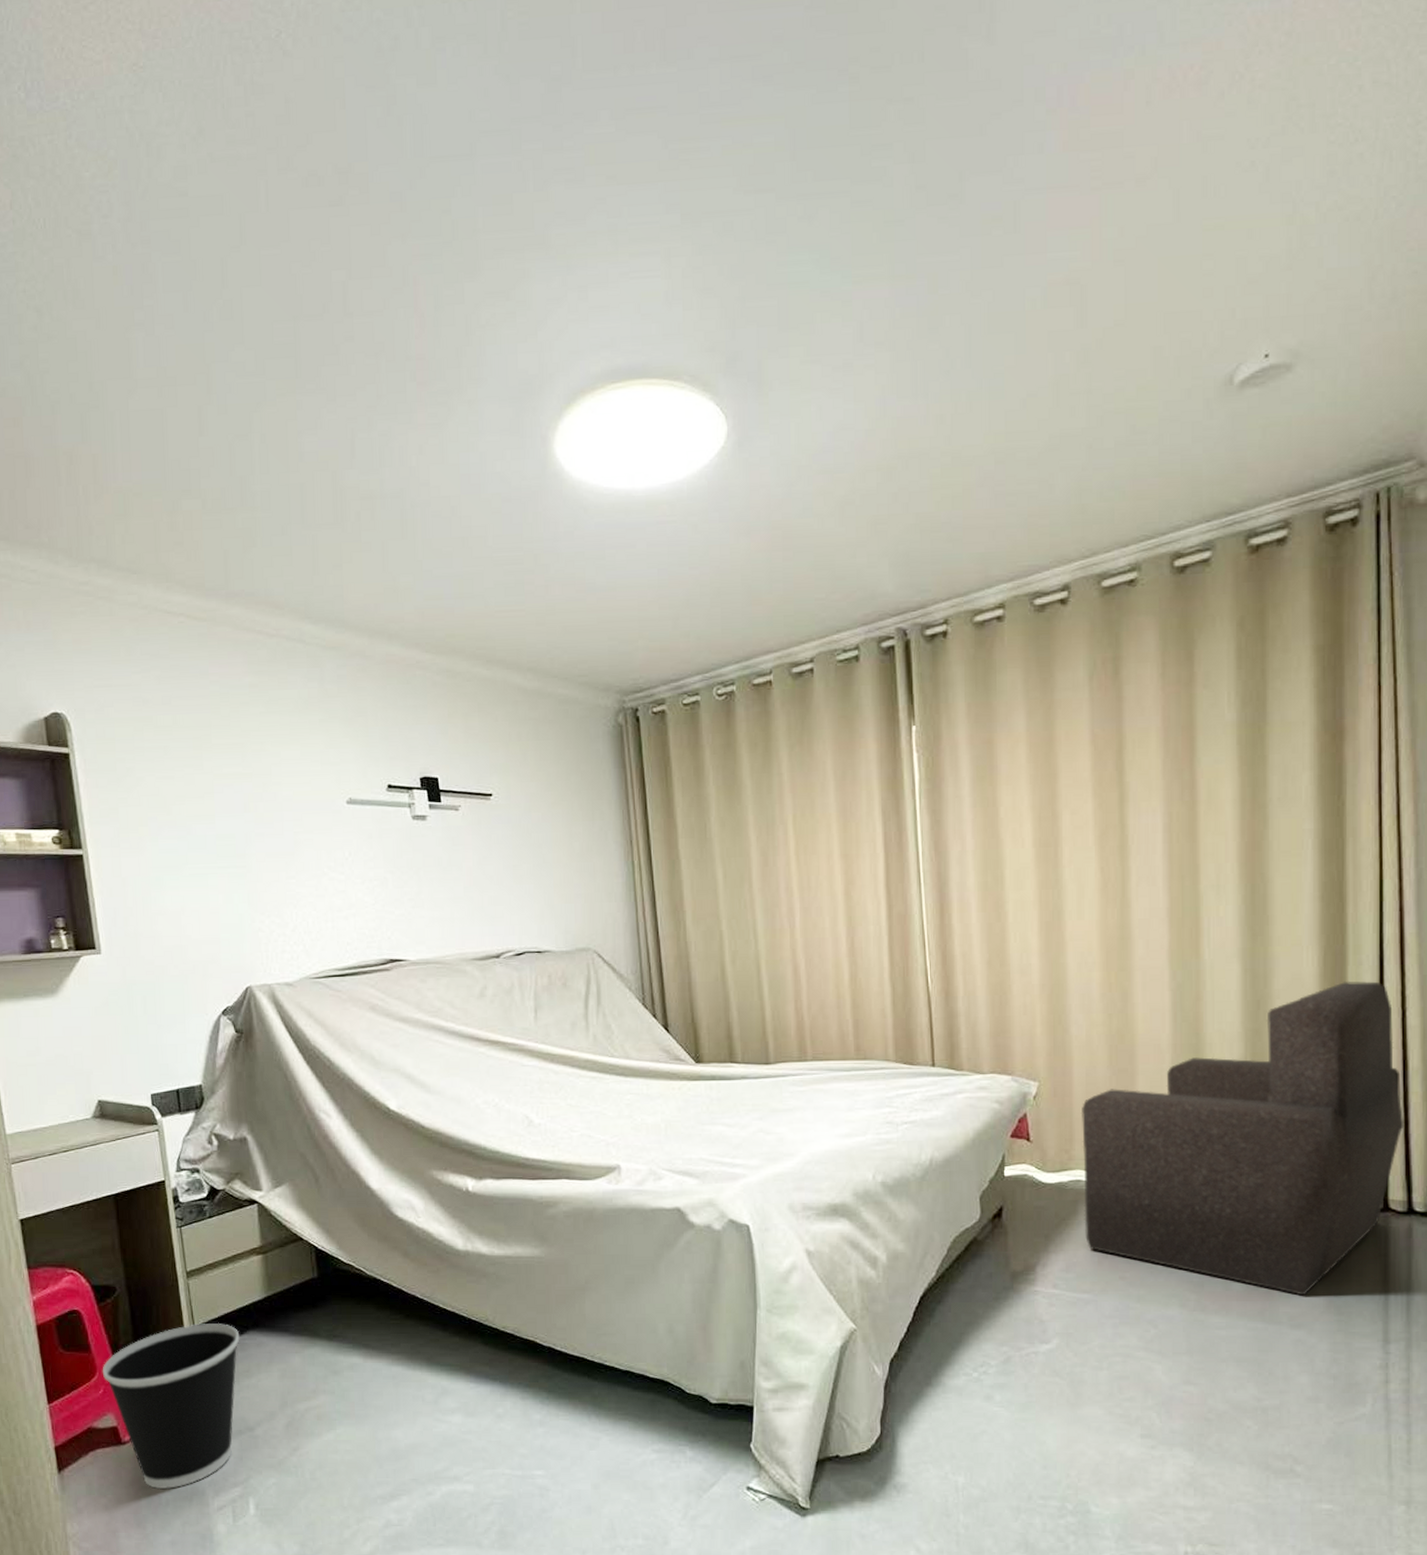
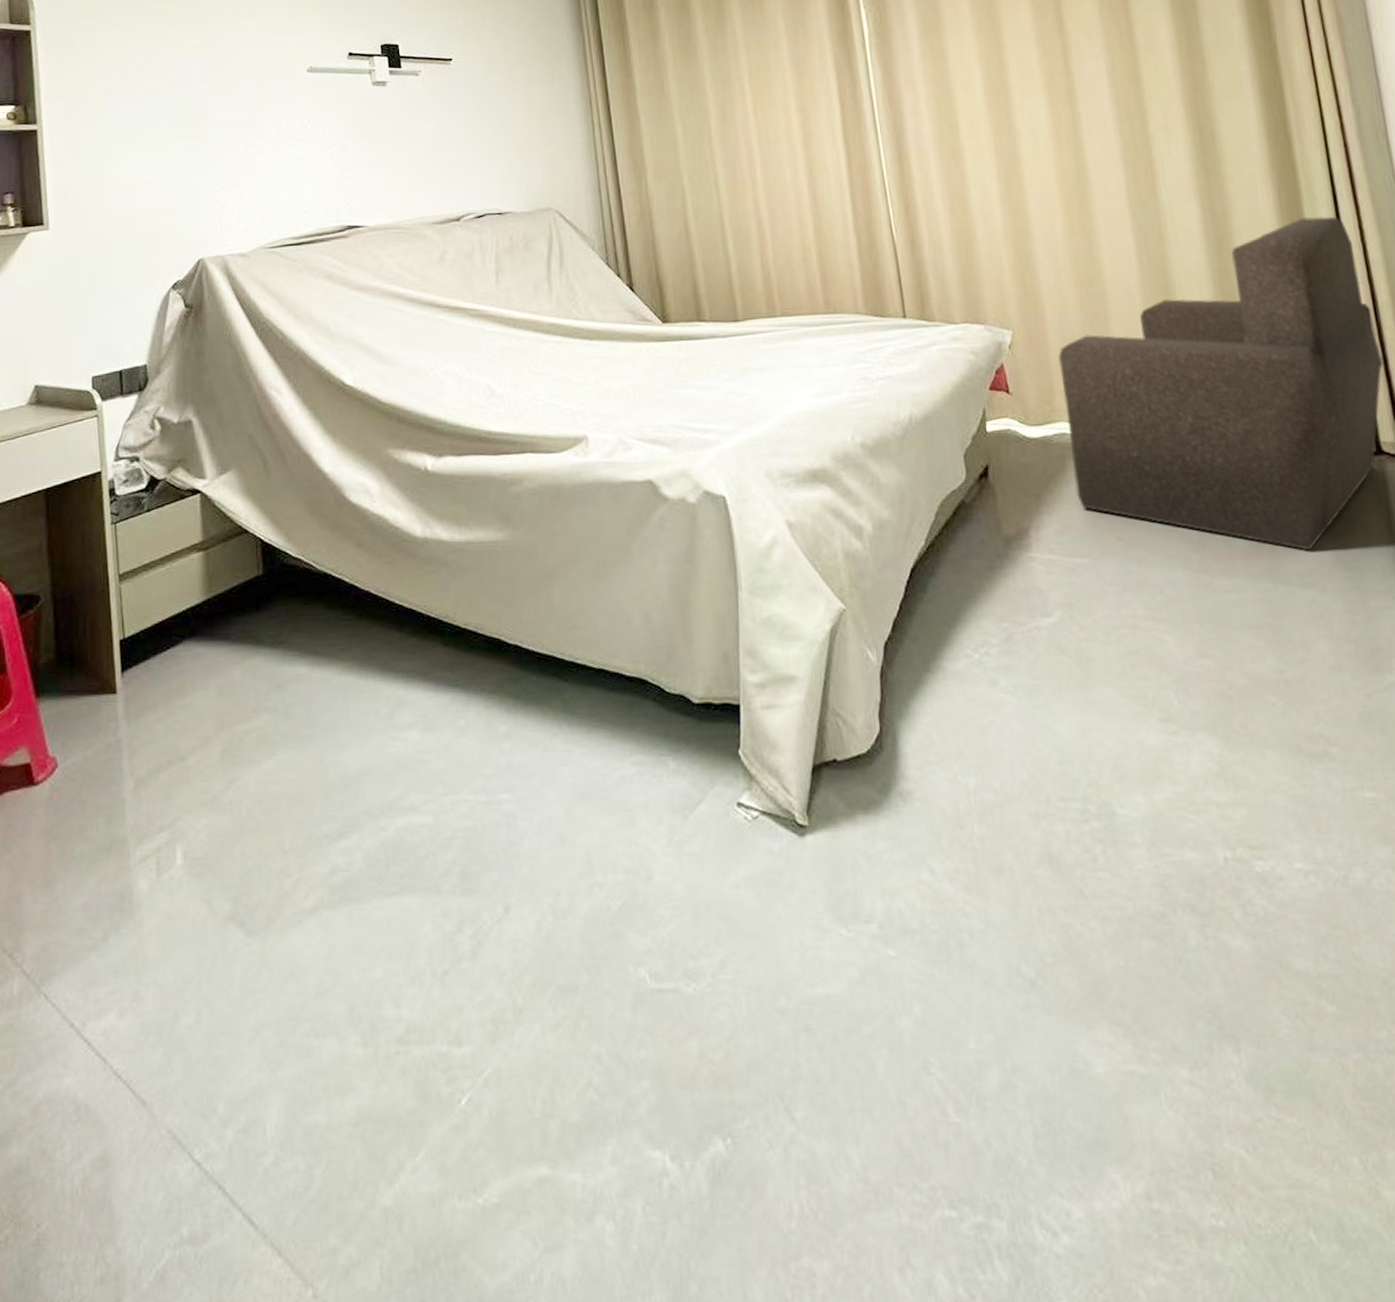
wastebasket: present [102,1323,240,1490] -> none [17,633,175,840]

